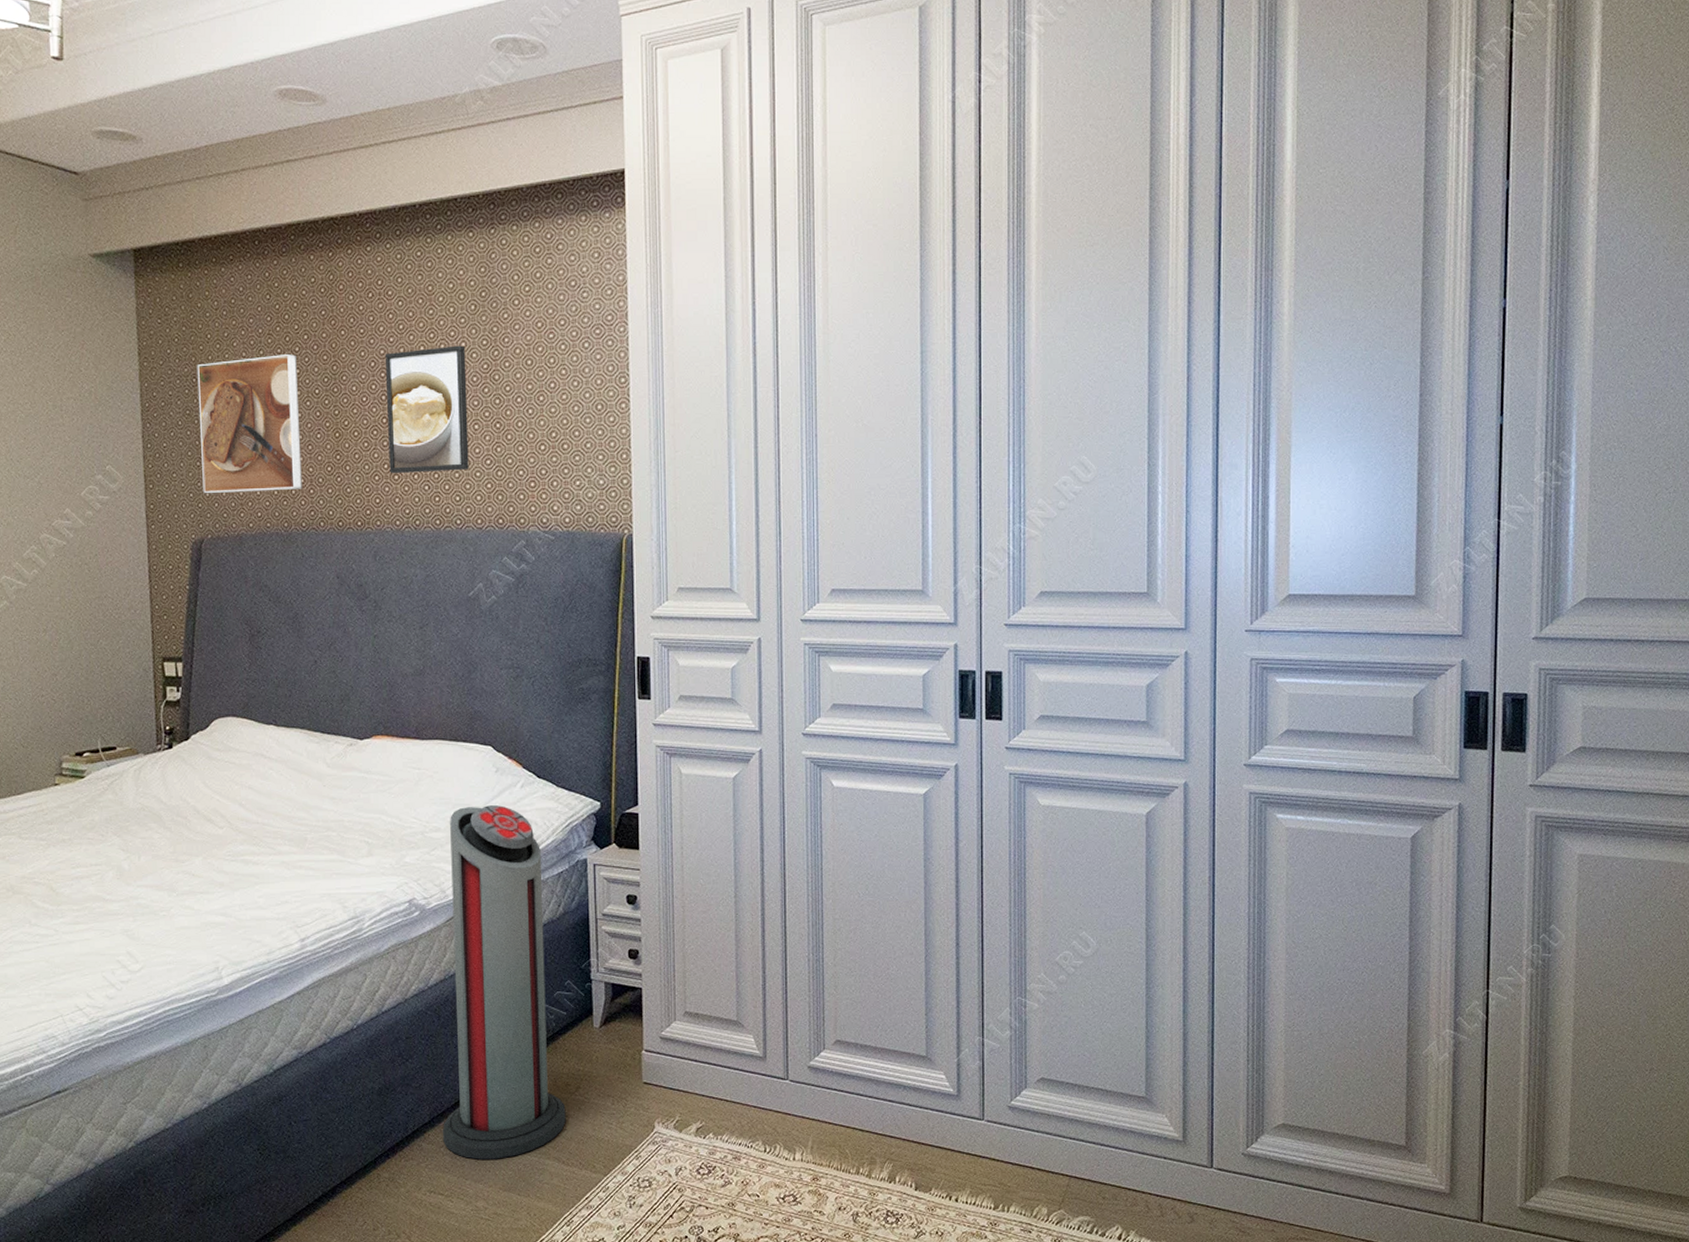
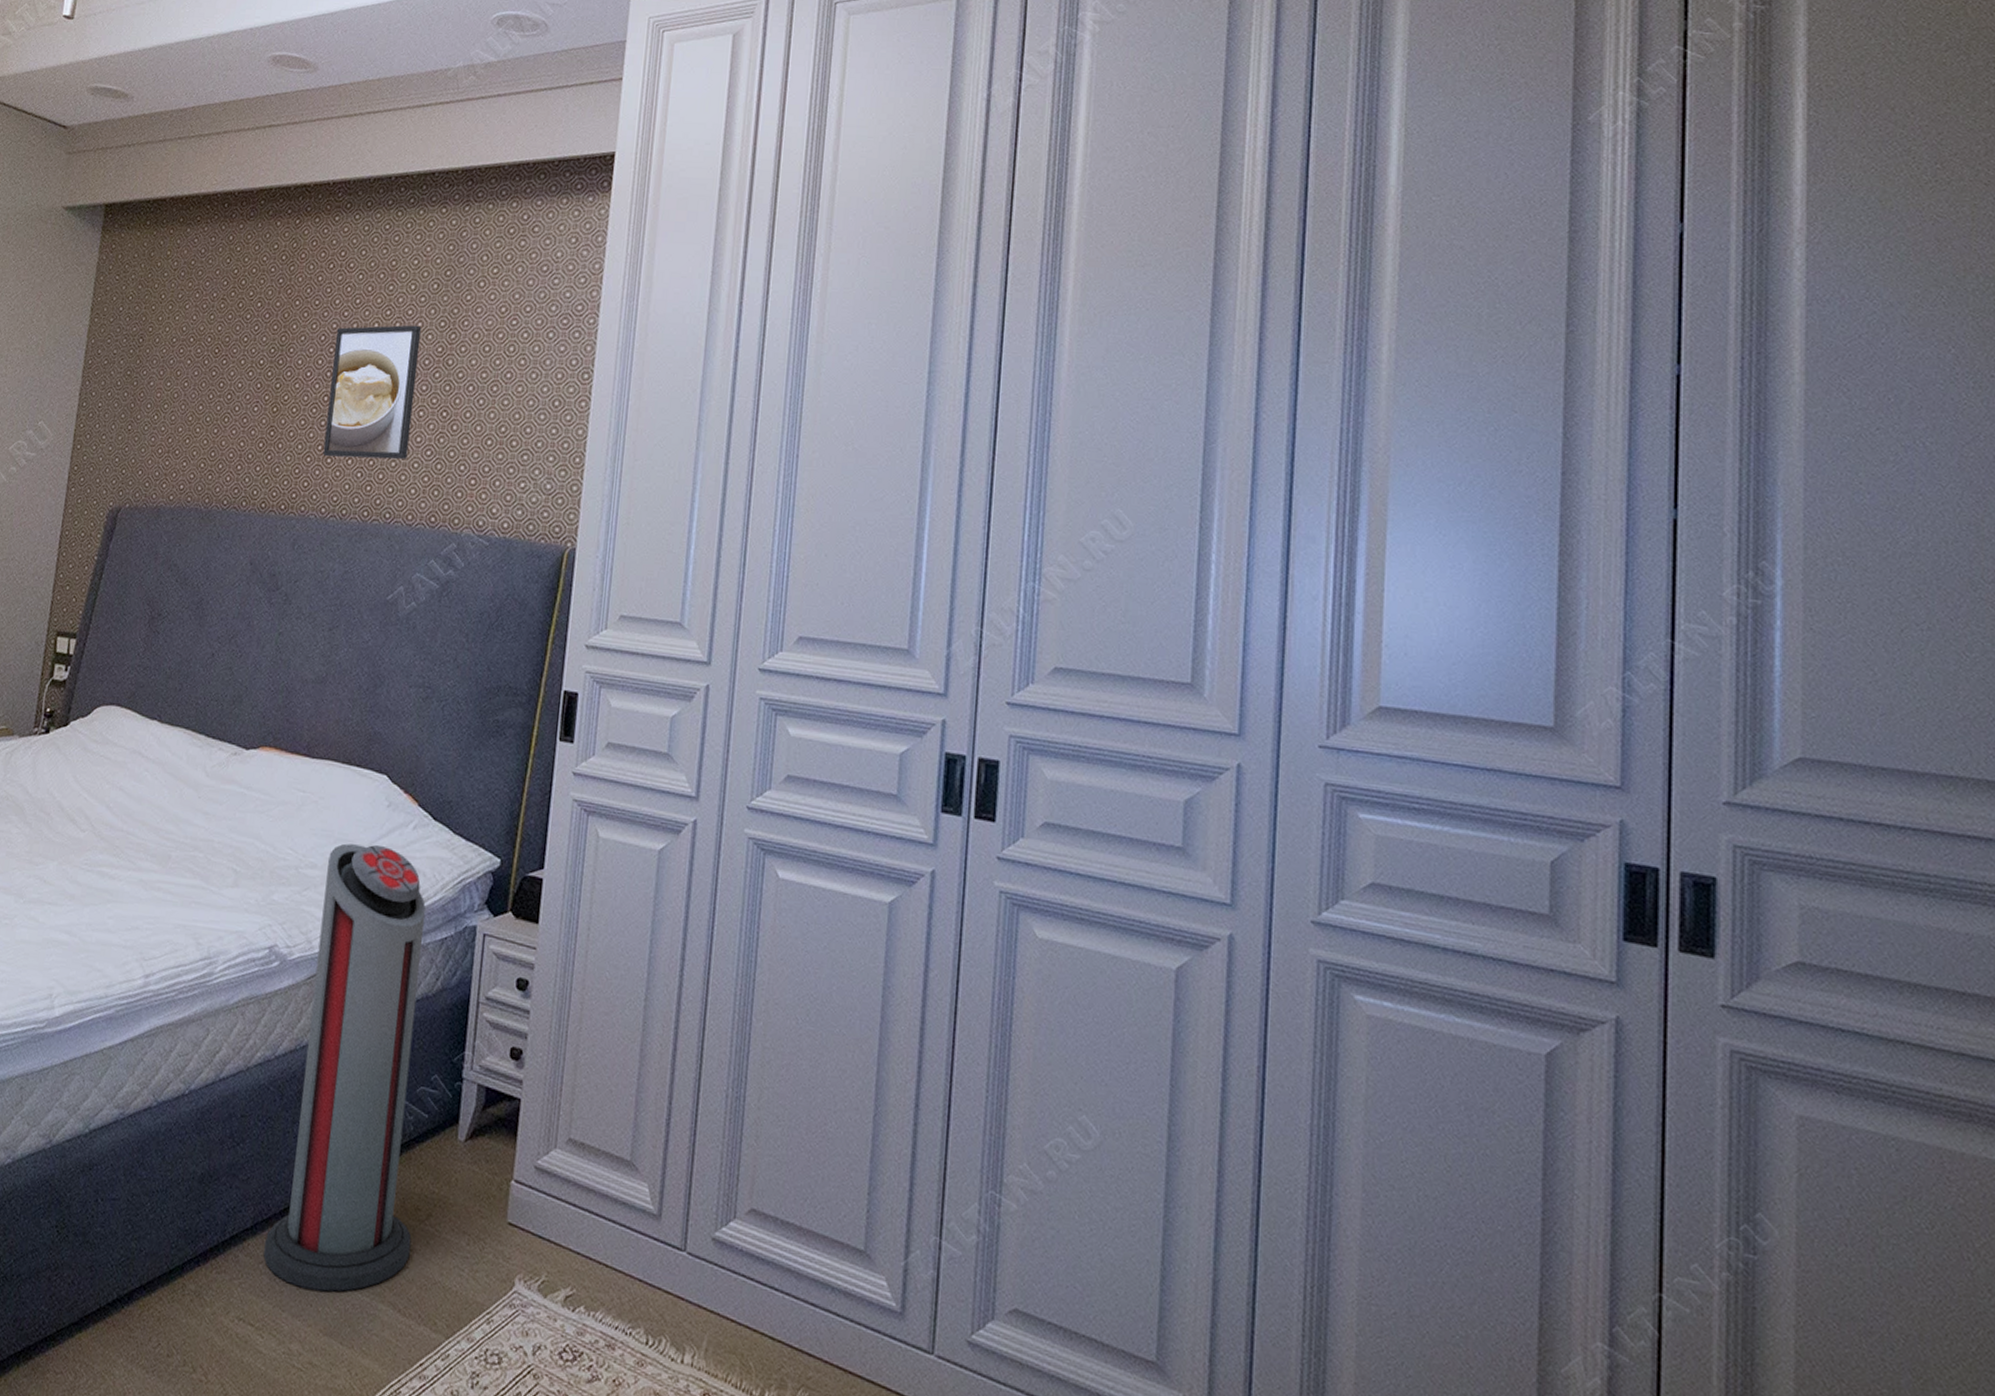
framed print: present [197,355,302,494] -> none [129,320,247,464]

